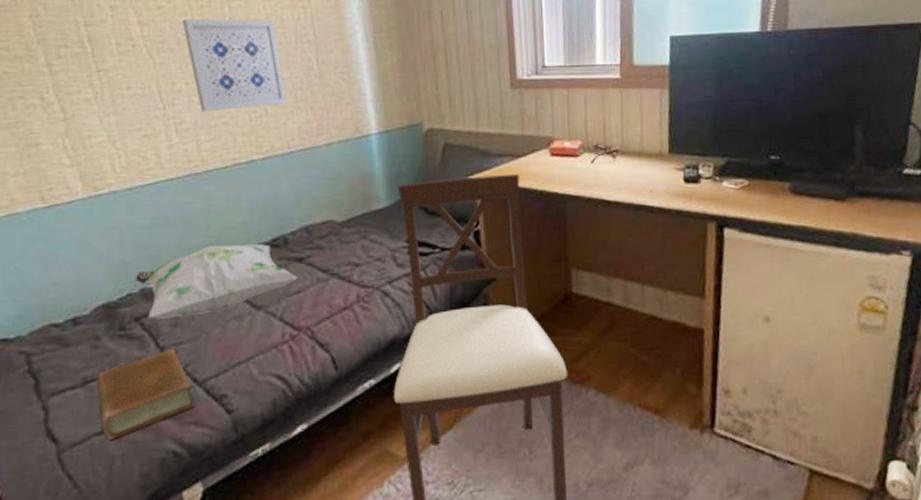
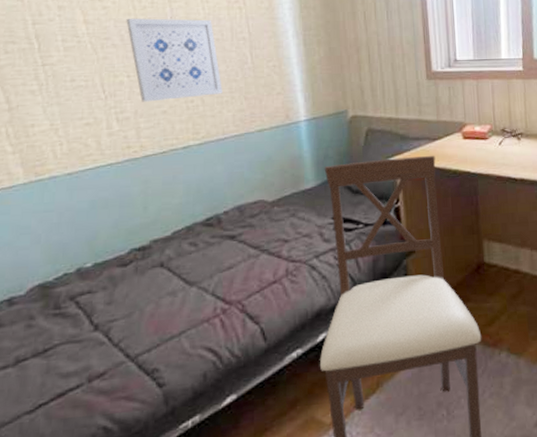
book: present [96,348,196,439] -> none [28,324,128,418]
decorative pillow: present [135,244,297,319] -> none [71,223,230,298]

